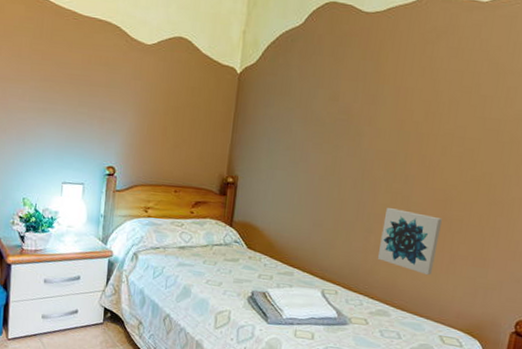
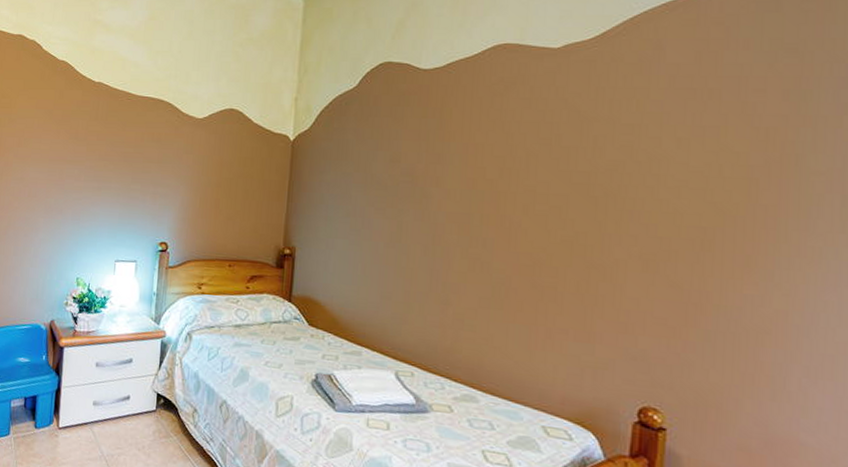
wall art: present [377,208,442,276] -> none [457,276,531,354]

